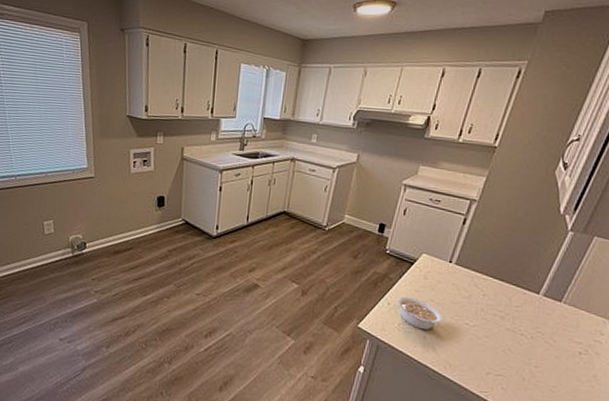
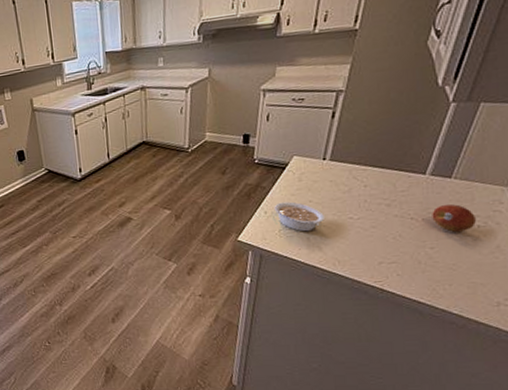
fruit: none [540,327,578,356] -> present [432,204,476,232]

